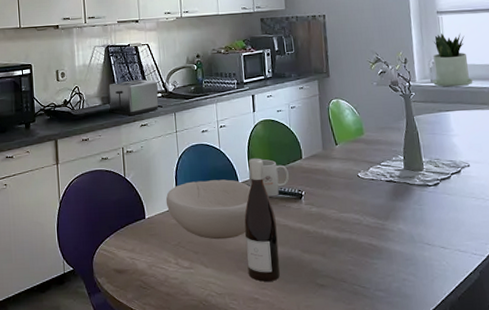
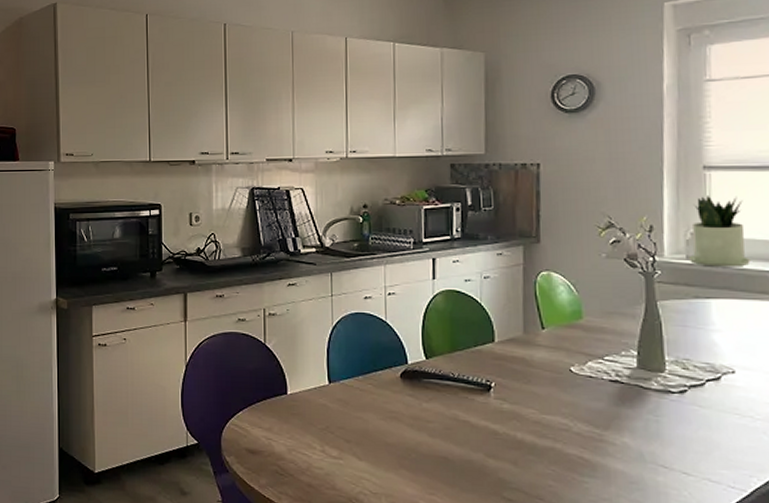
toaster: present [108,79,159,116] -> none [251,229,312,273]
bowl: present [165,179,251,240] -> none [313,356,423,430]
bottle: present [244,158,281,282] -> none [411,335,456,487]
mug: present [248,159,290,198] -> none [421,339,476,386]

